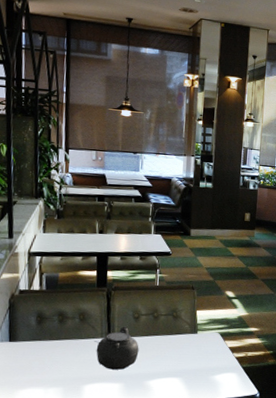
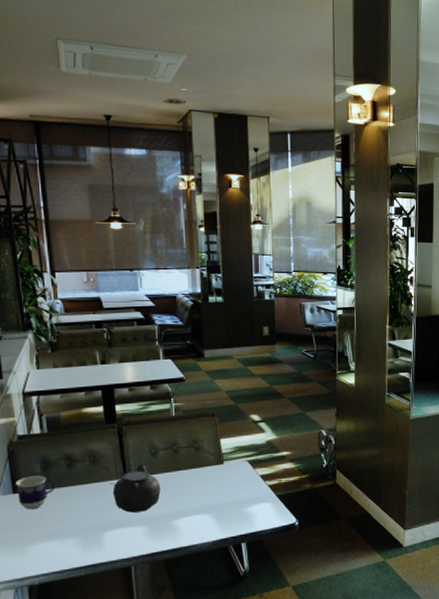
cup: none [12,327,47,358] -> present [15,475,56,510]

